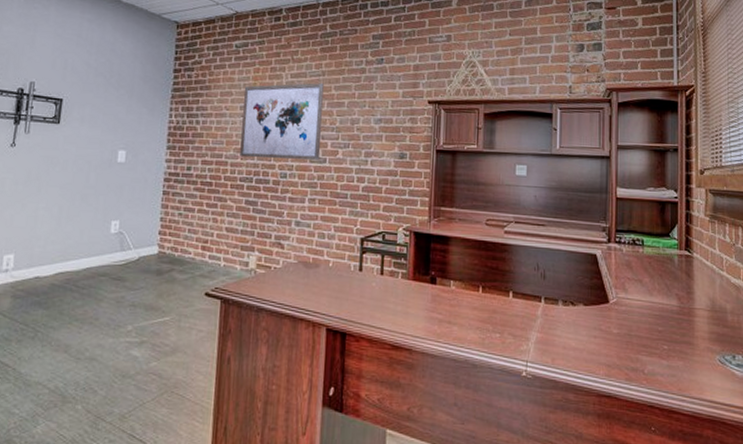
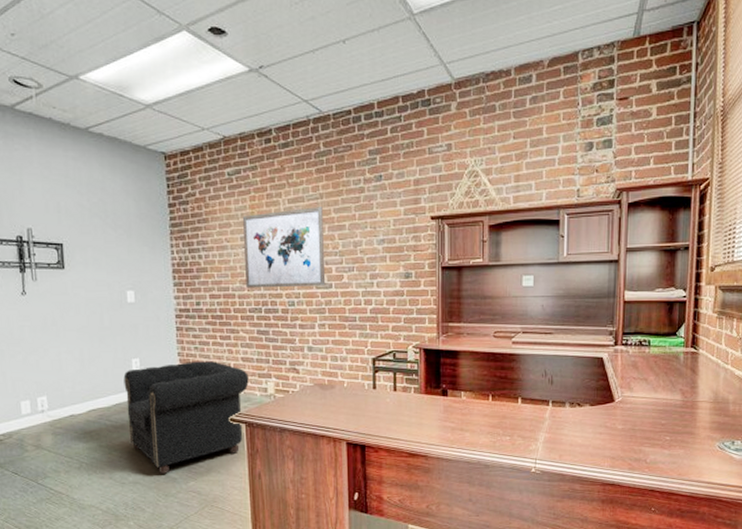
armchair: none [94,228,231,351] -> present [123,361,249,474]

